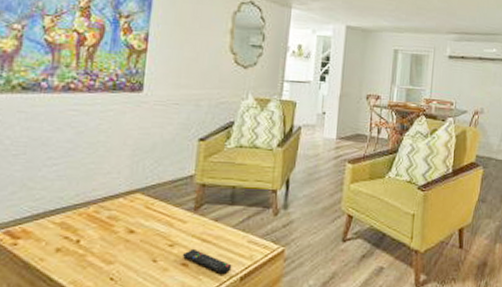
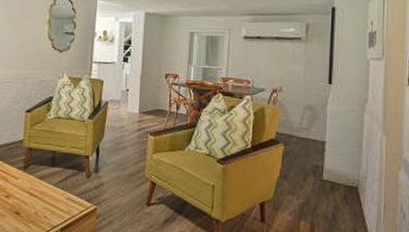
remote control: present [182,248,232,273] -> none [15,200,54,224]

